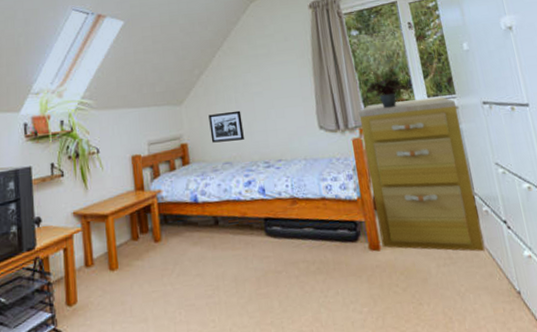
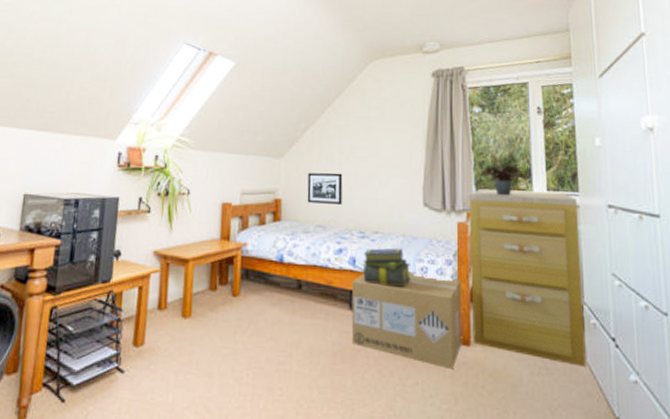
cardboard box: none [265,190,374,275] -> present [351,272,464,370]
stack of books: none [271,171,318,209] -> present [362,248,411,287]

